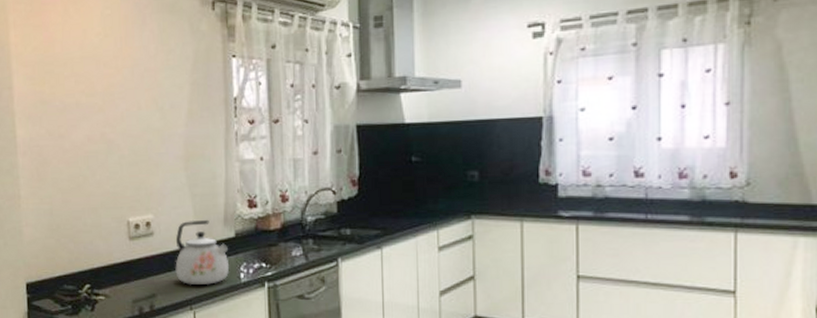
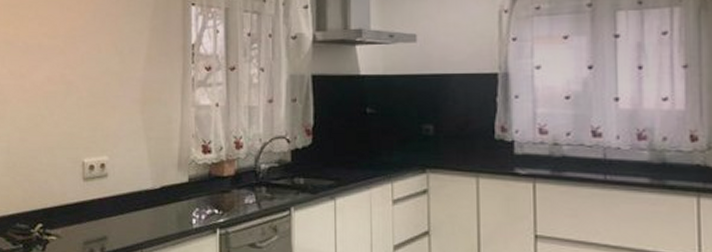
kettle: present [175,219,230,285] -> none [128,163,182,229]

